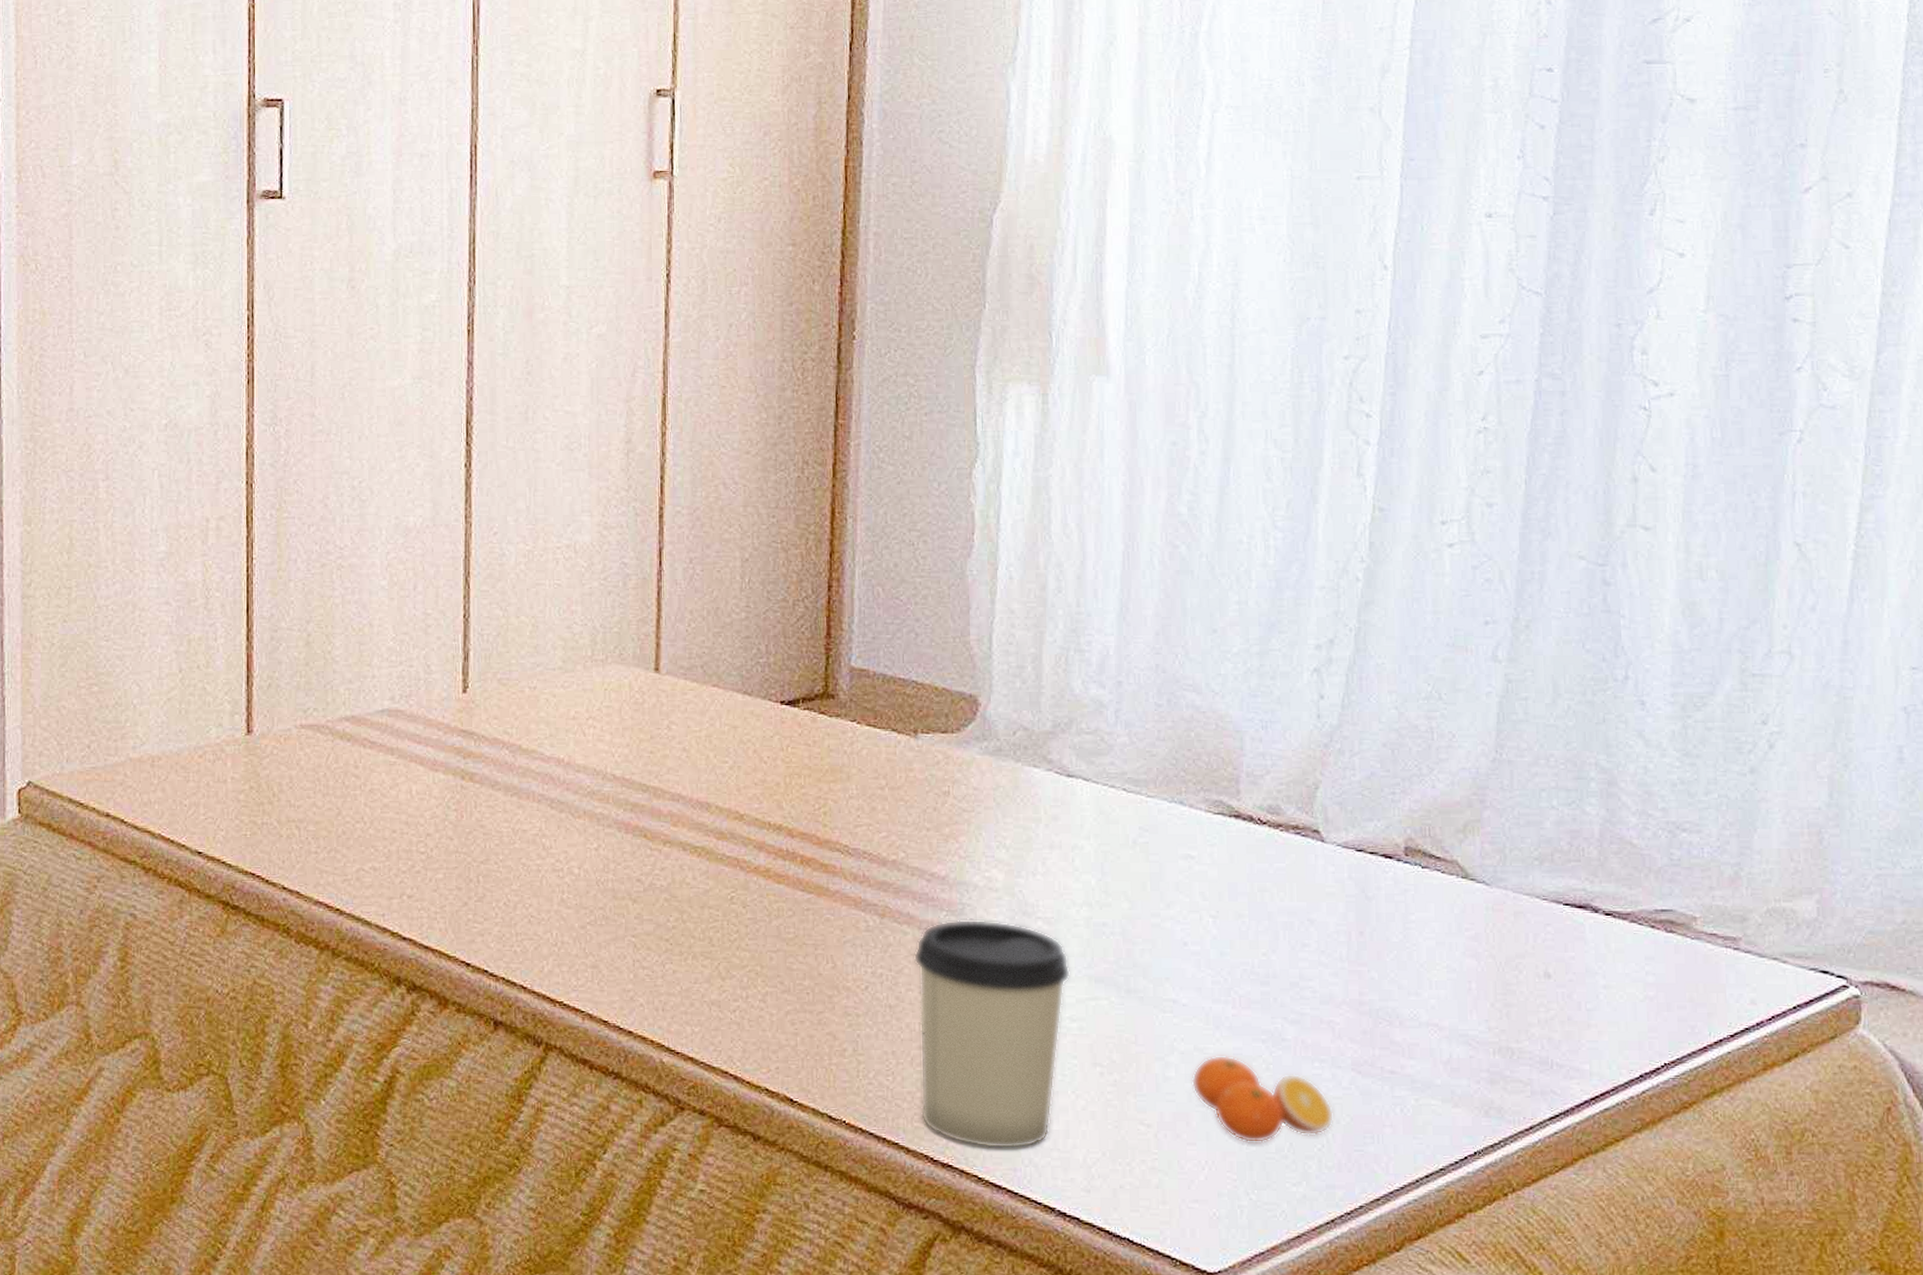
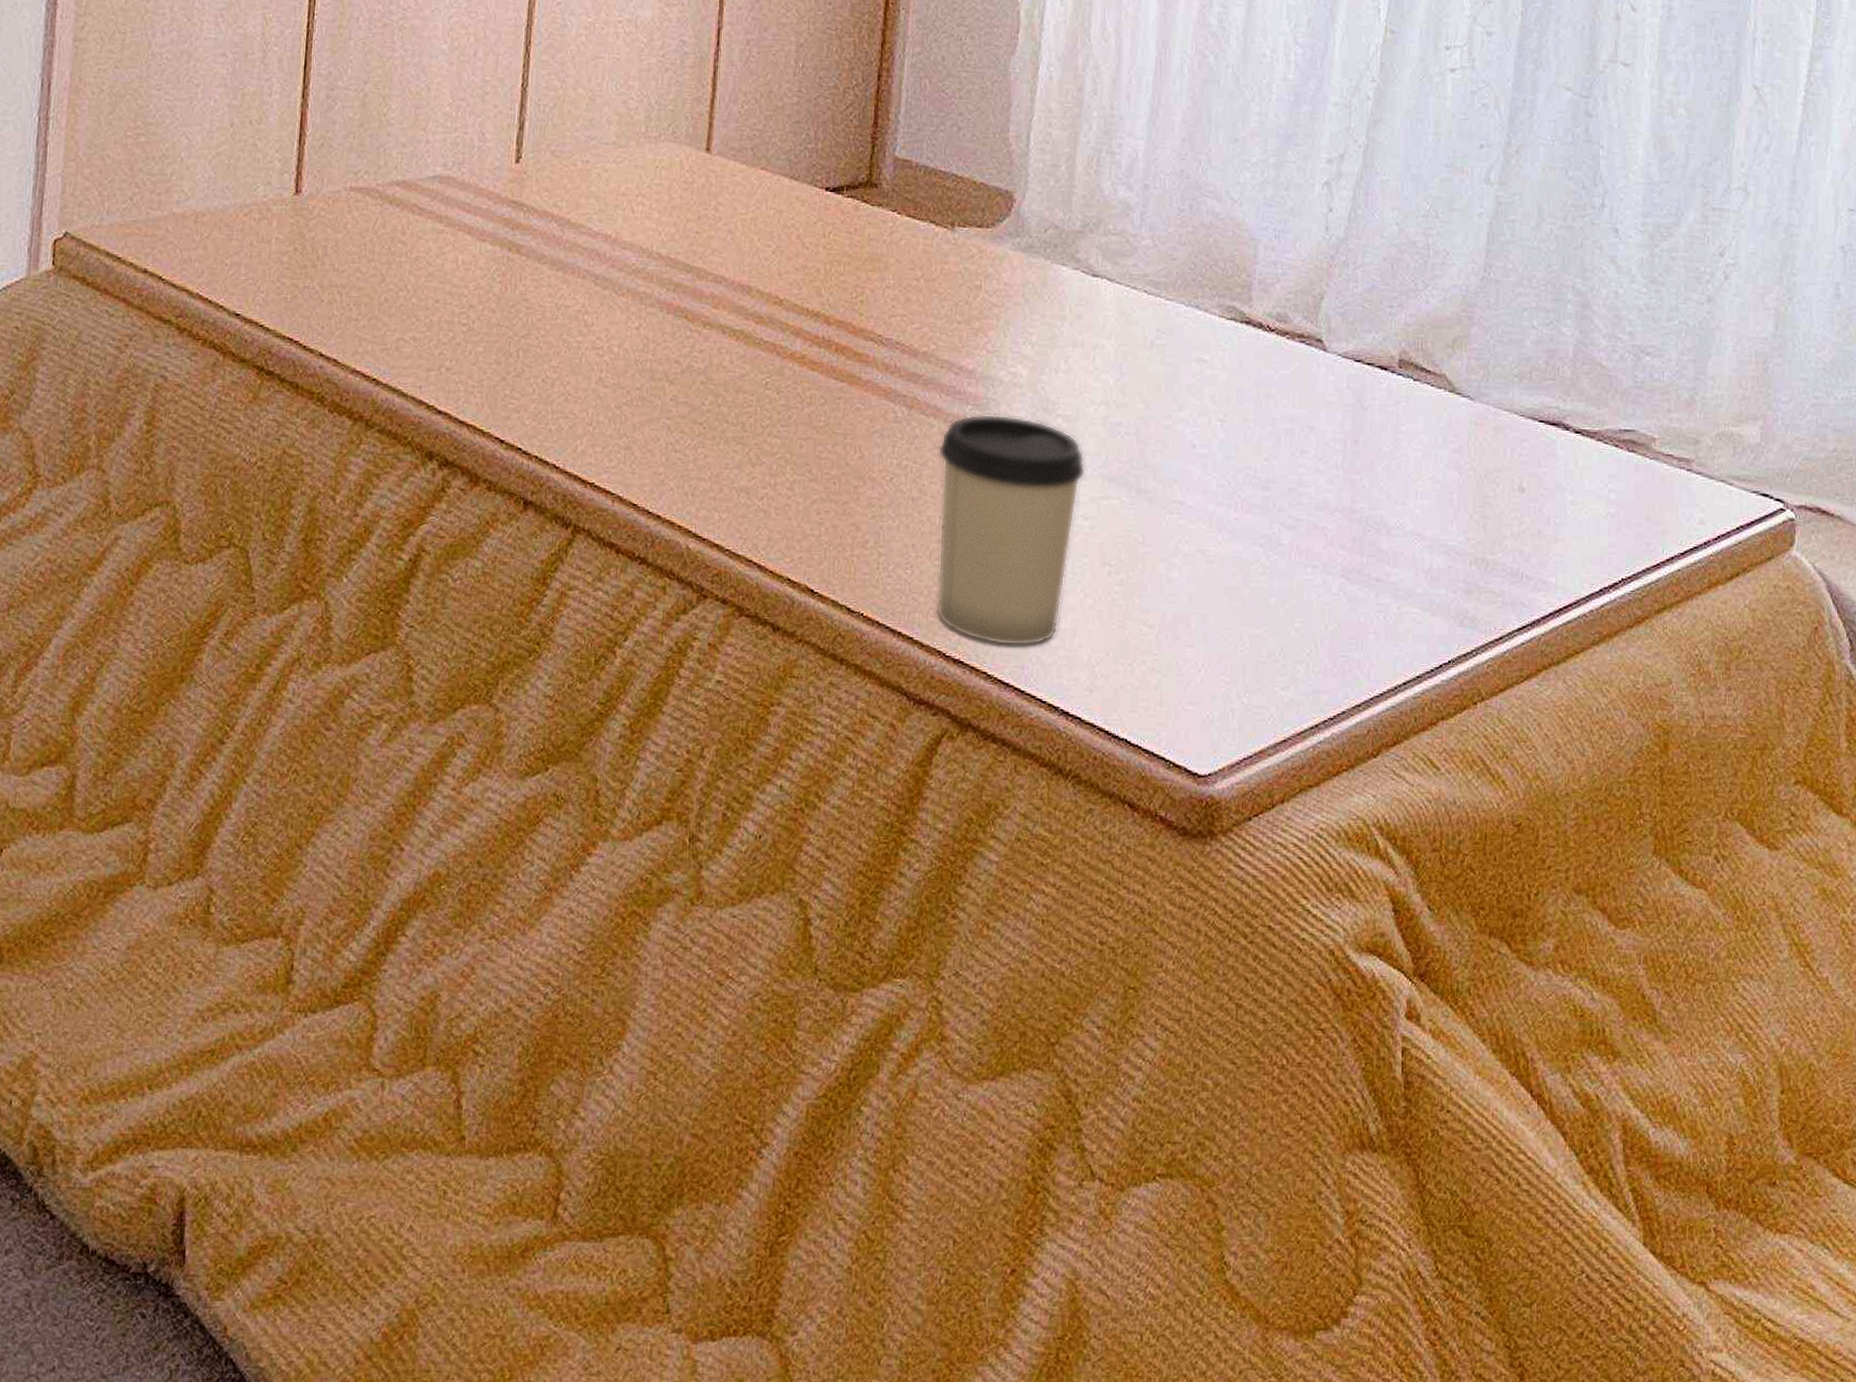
orange: present [1191,1055,1334,1143] -> none [1192,557,1323,647]

